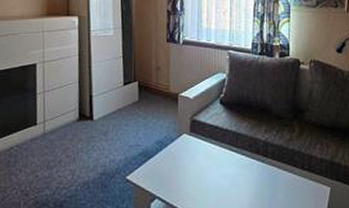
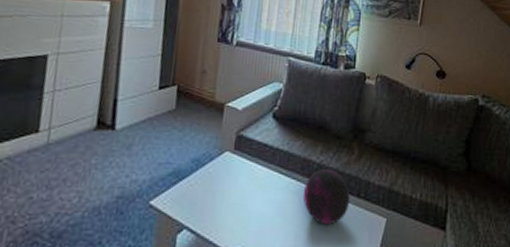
decorative orb: none [252,146,296,194] -> present [303,169,351,226]

